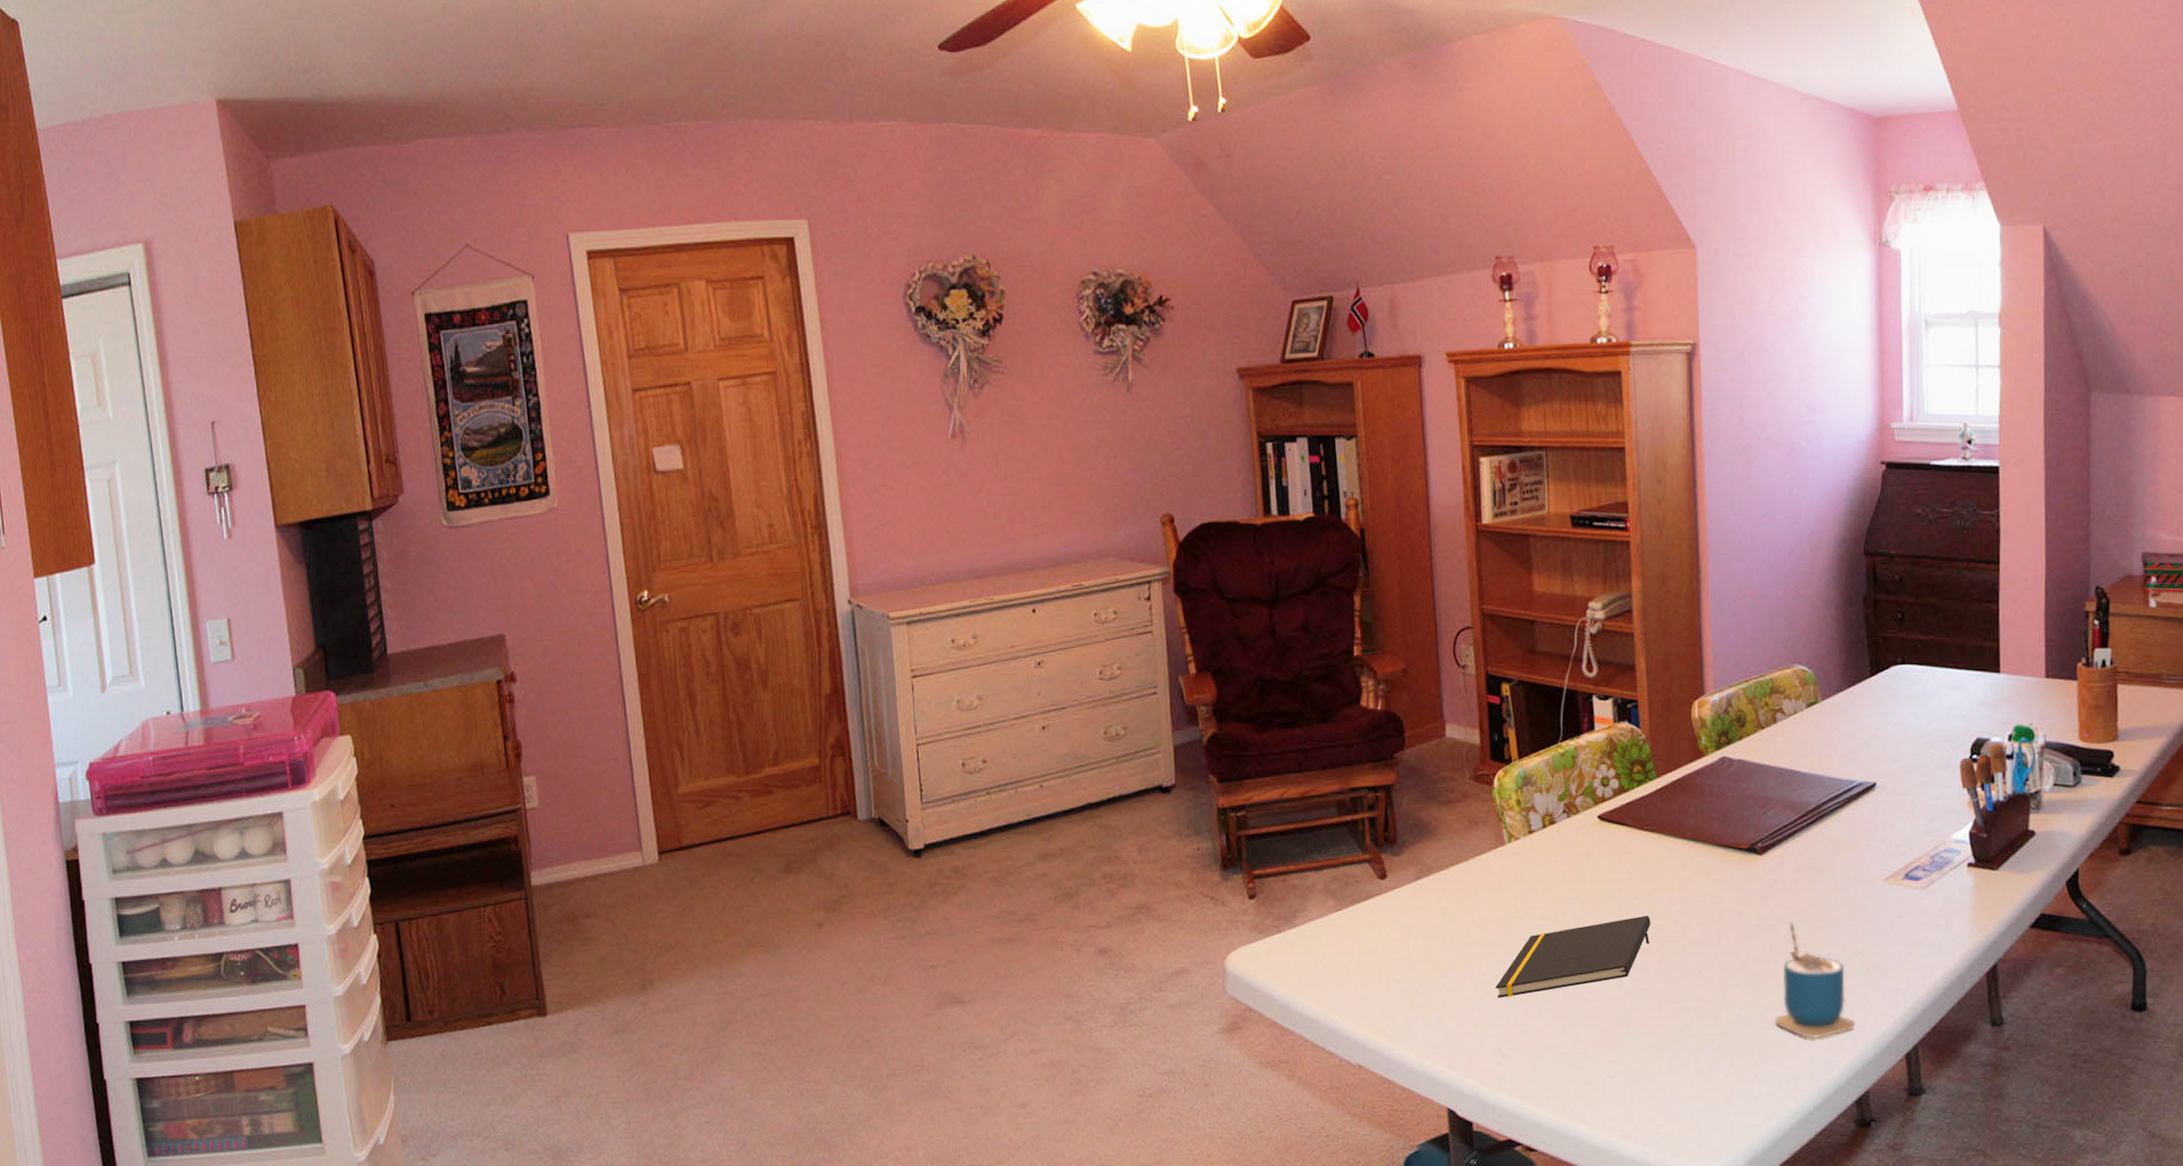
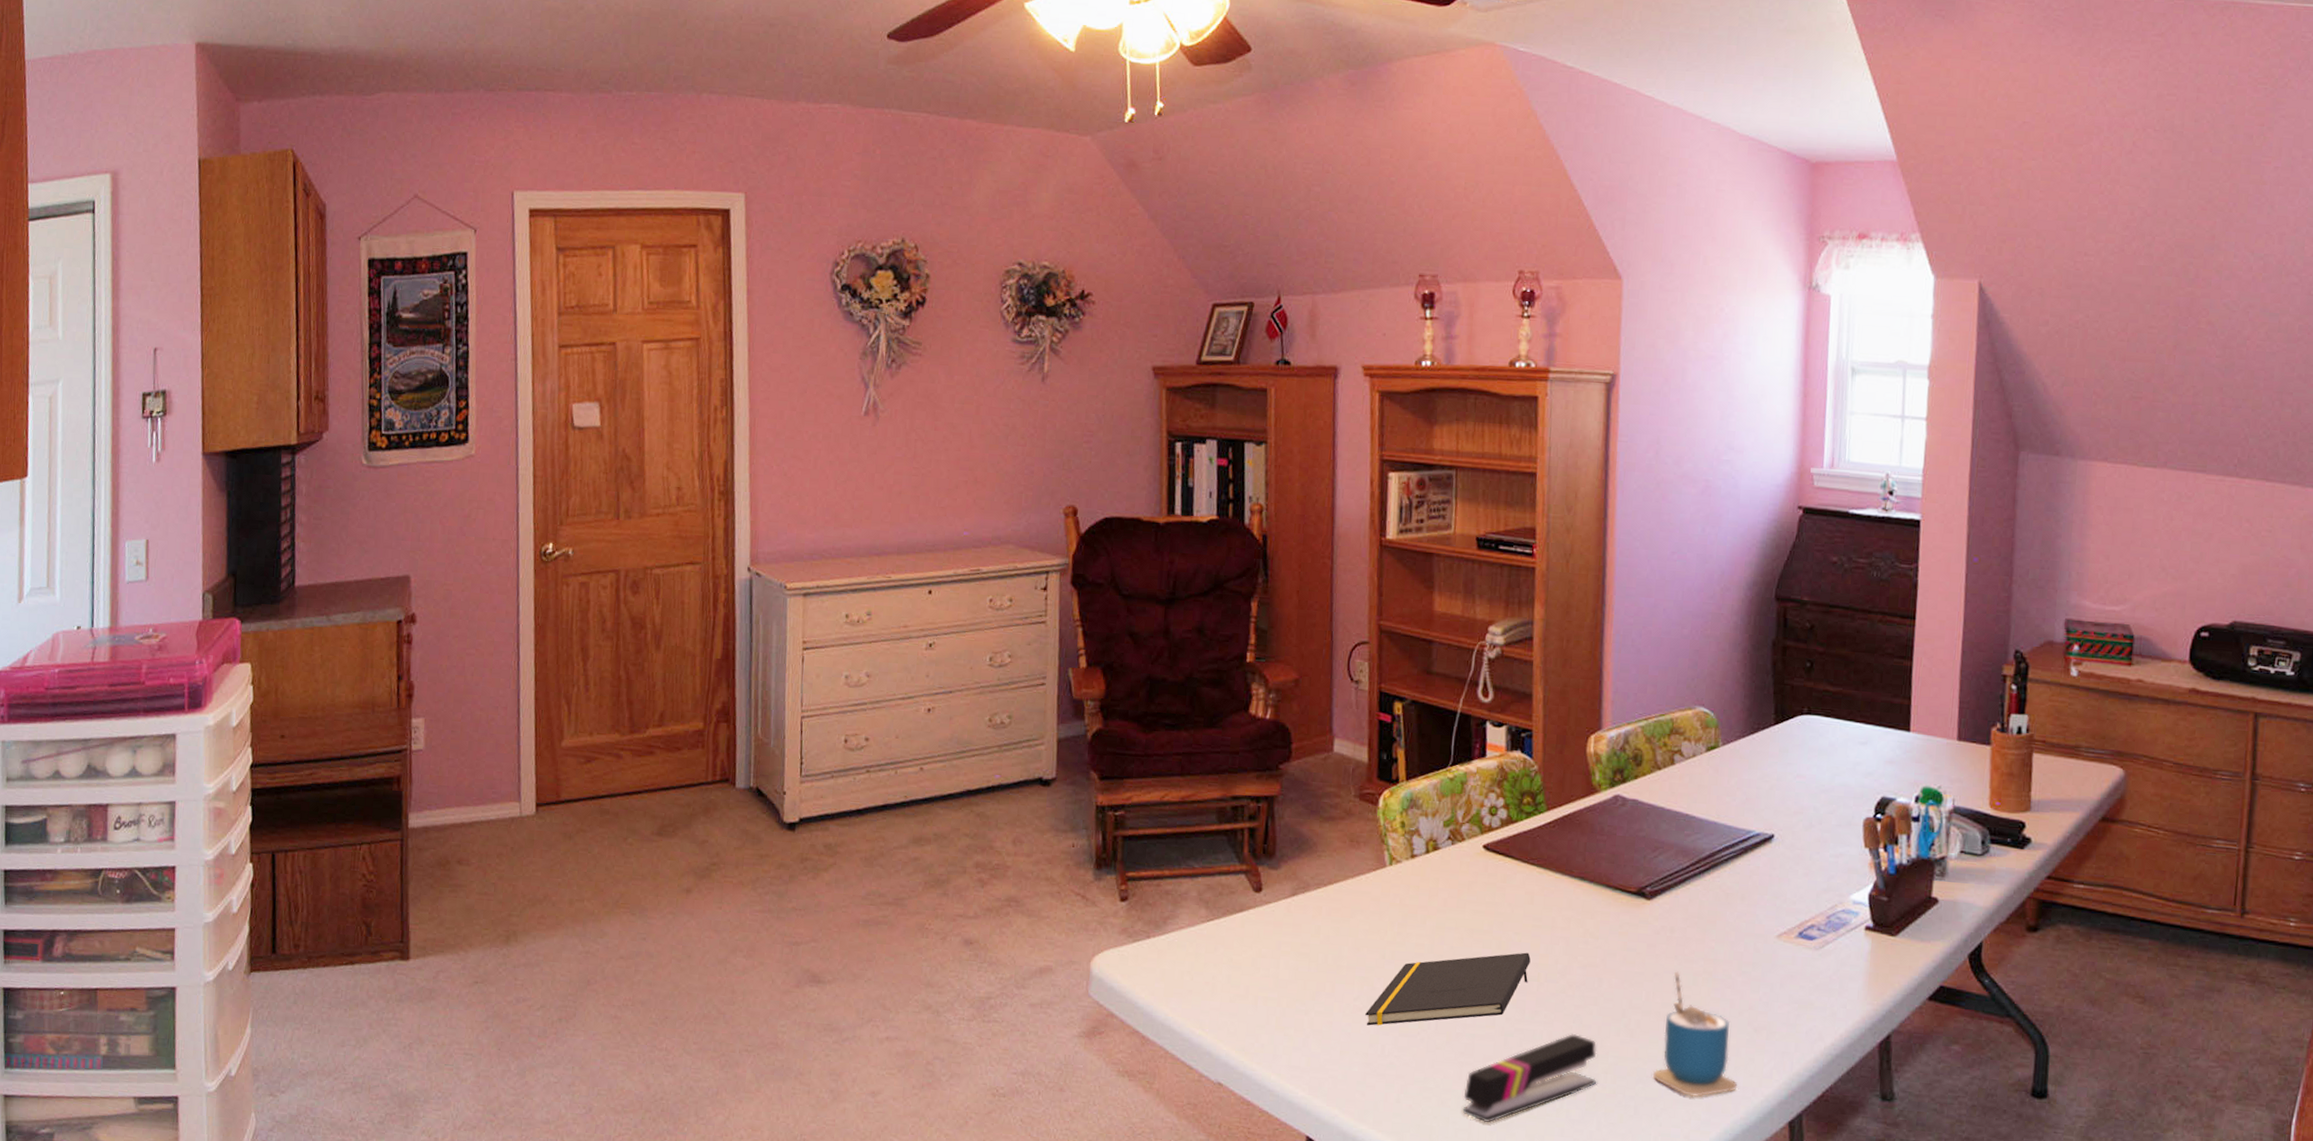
stapler: none [1595,988,1721,1081] -> present [1462,1033,1597,1124]

